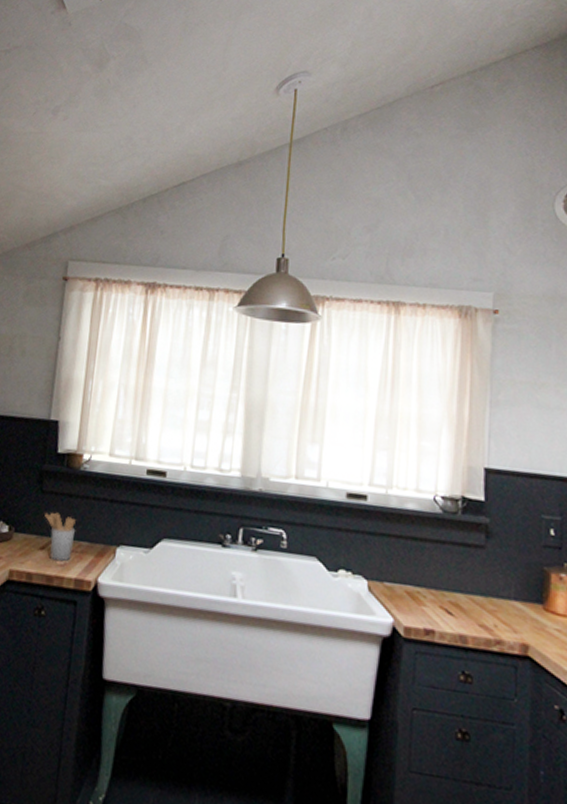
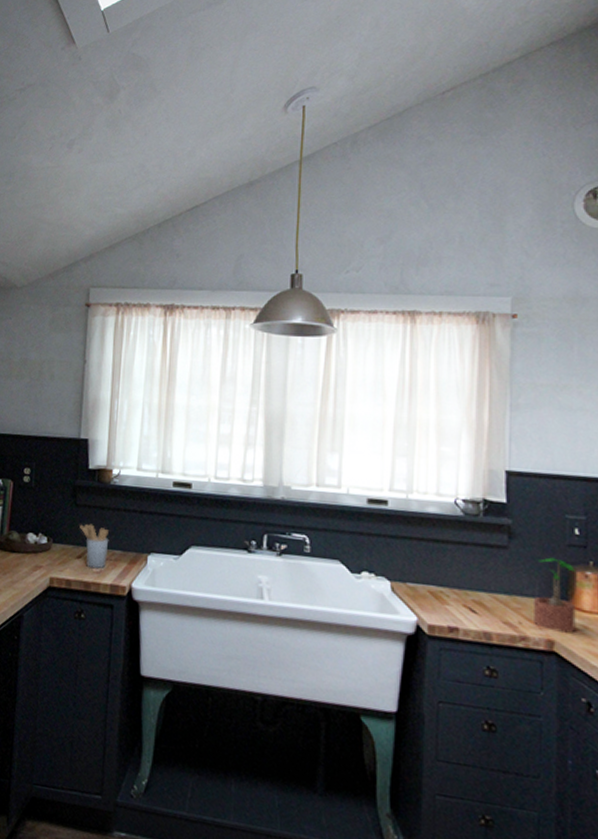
potted plant: none [509,558,551,637] -> present [534,557,576,633]

